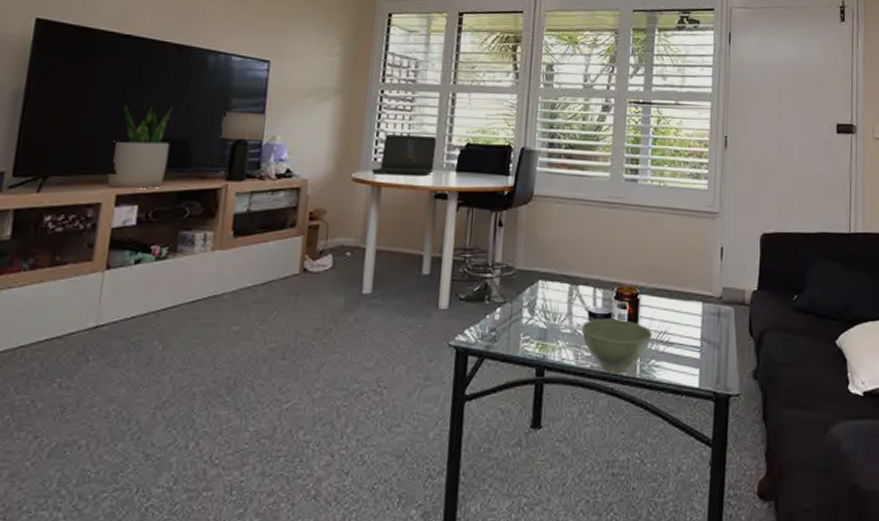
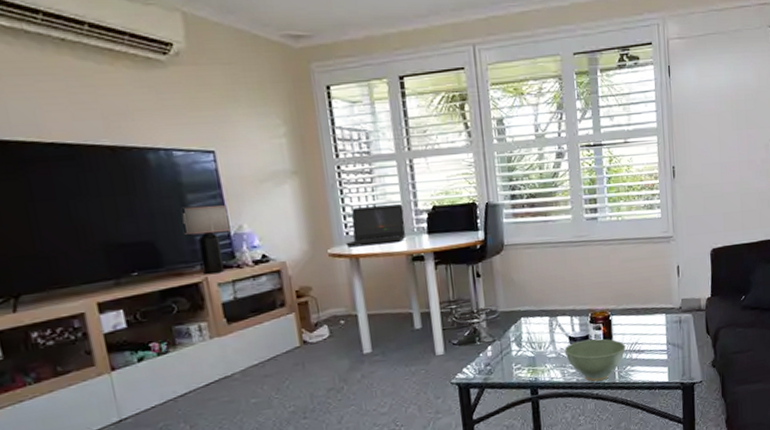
planter: present [107,103,174,189] -> none [74,210,141,298]

